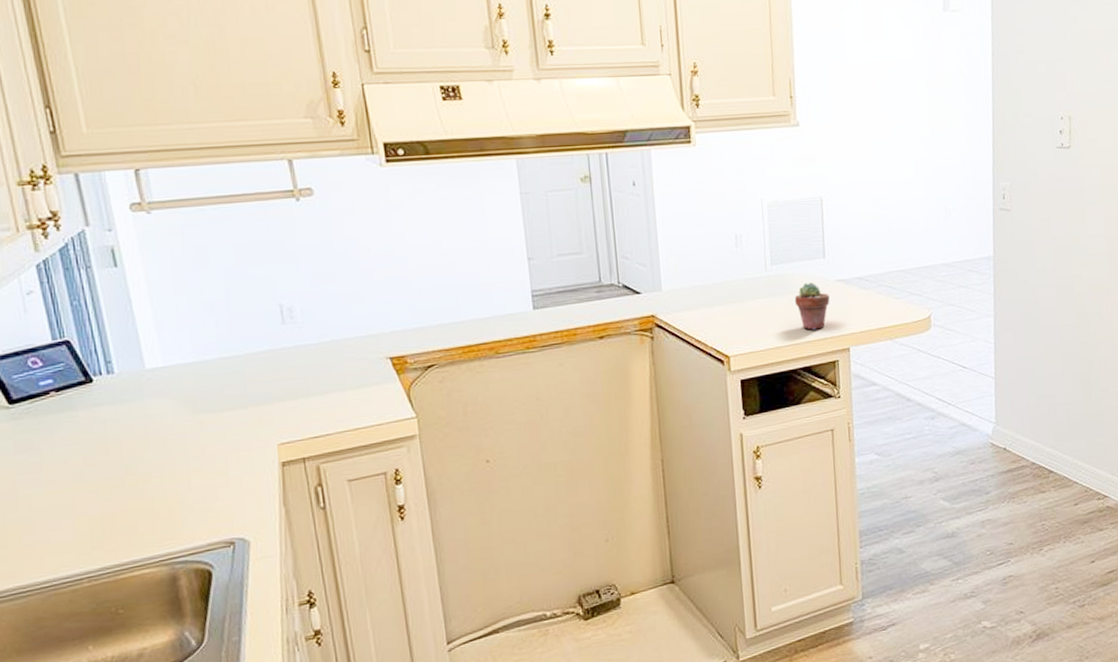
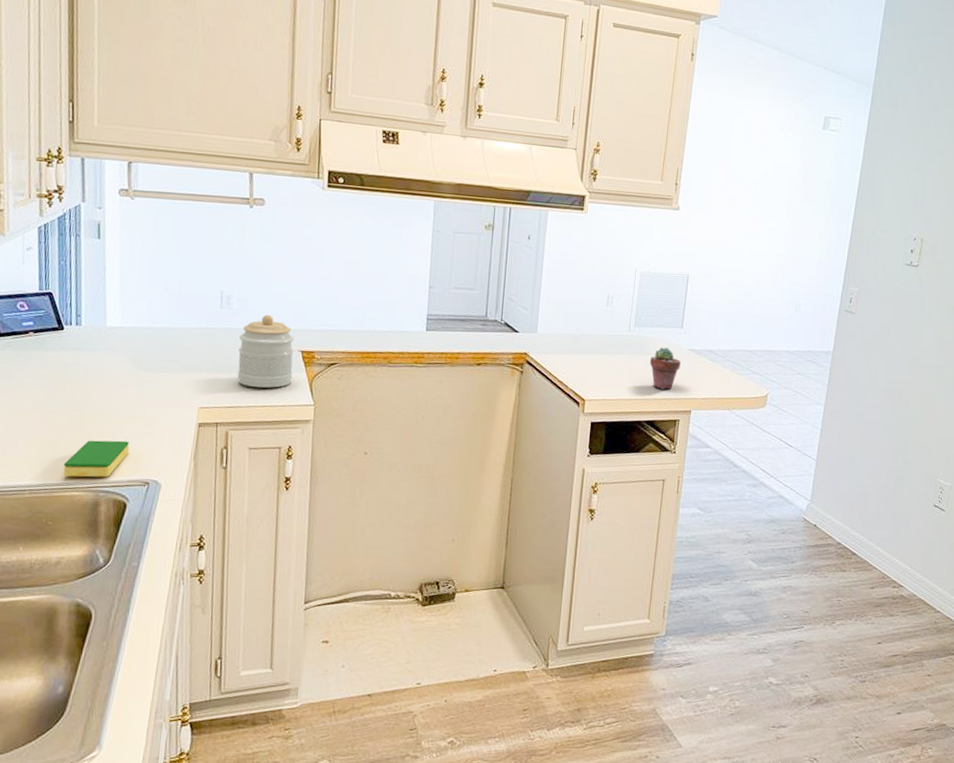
dish sponge: none [124,498,203,554] -> present [63,440,130,478]
jar: none [311,322,385,410] -> present [237,314,295,388]

